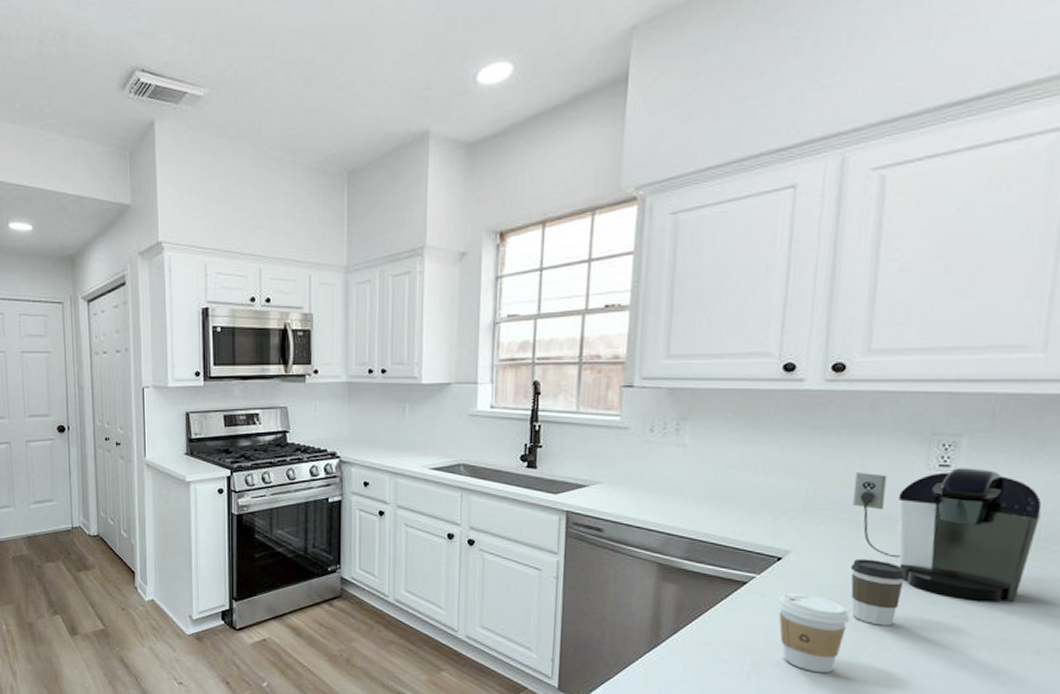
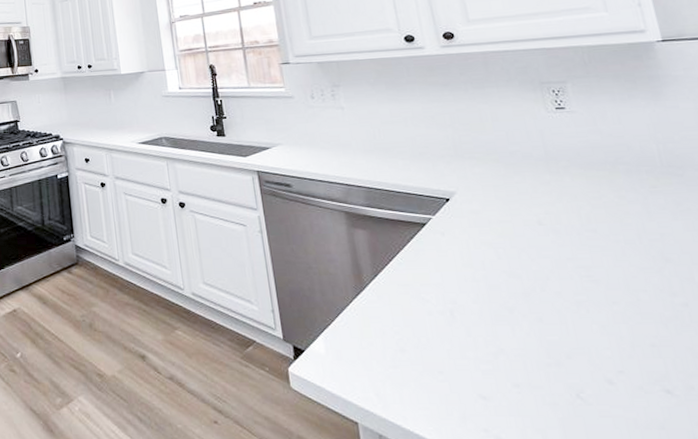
coffee cup: present [778,592,850,674] -> none [458,229,527,306]
coffee cup: present [850,558,907,626] -> none [510,194,565,256]
coffee maker: present [853,468,1042,603] -> none [488,108,665,227]

